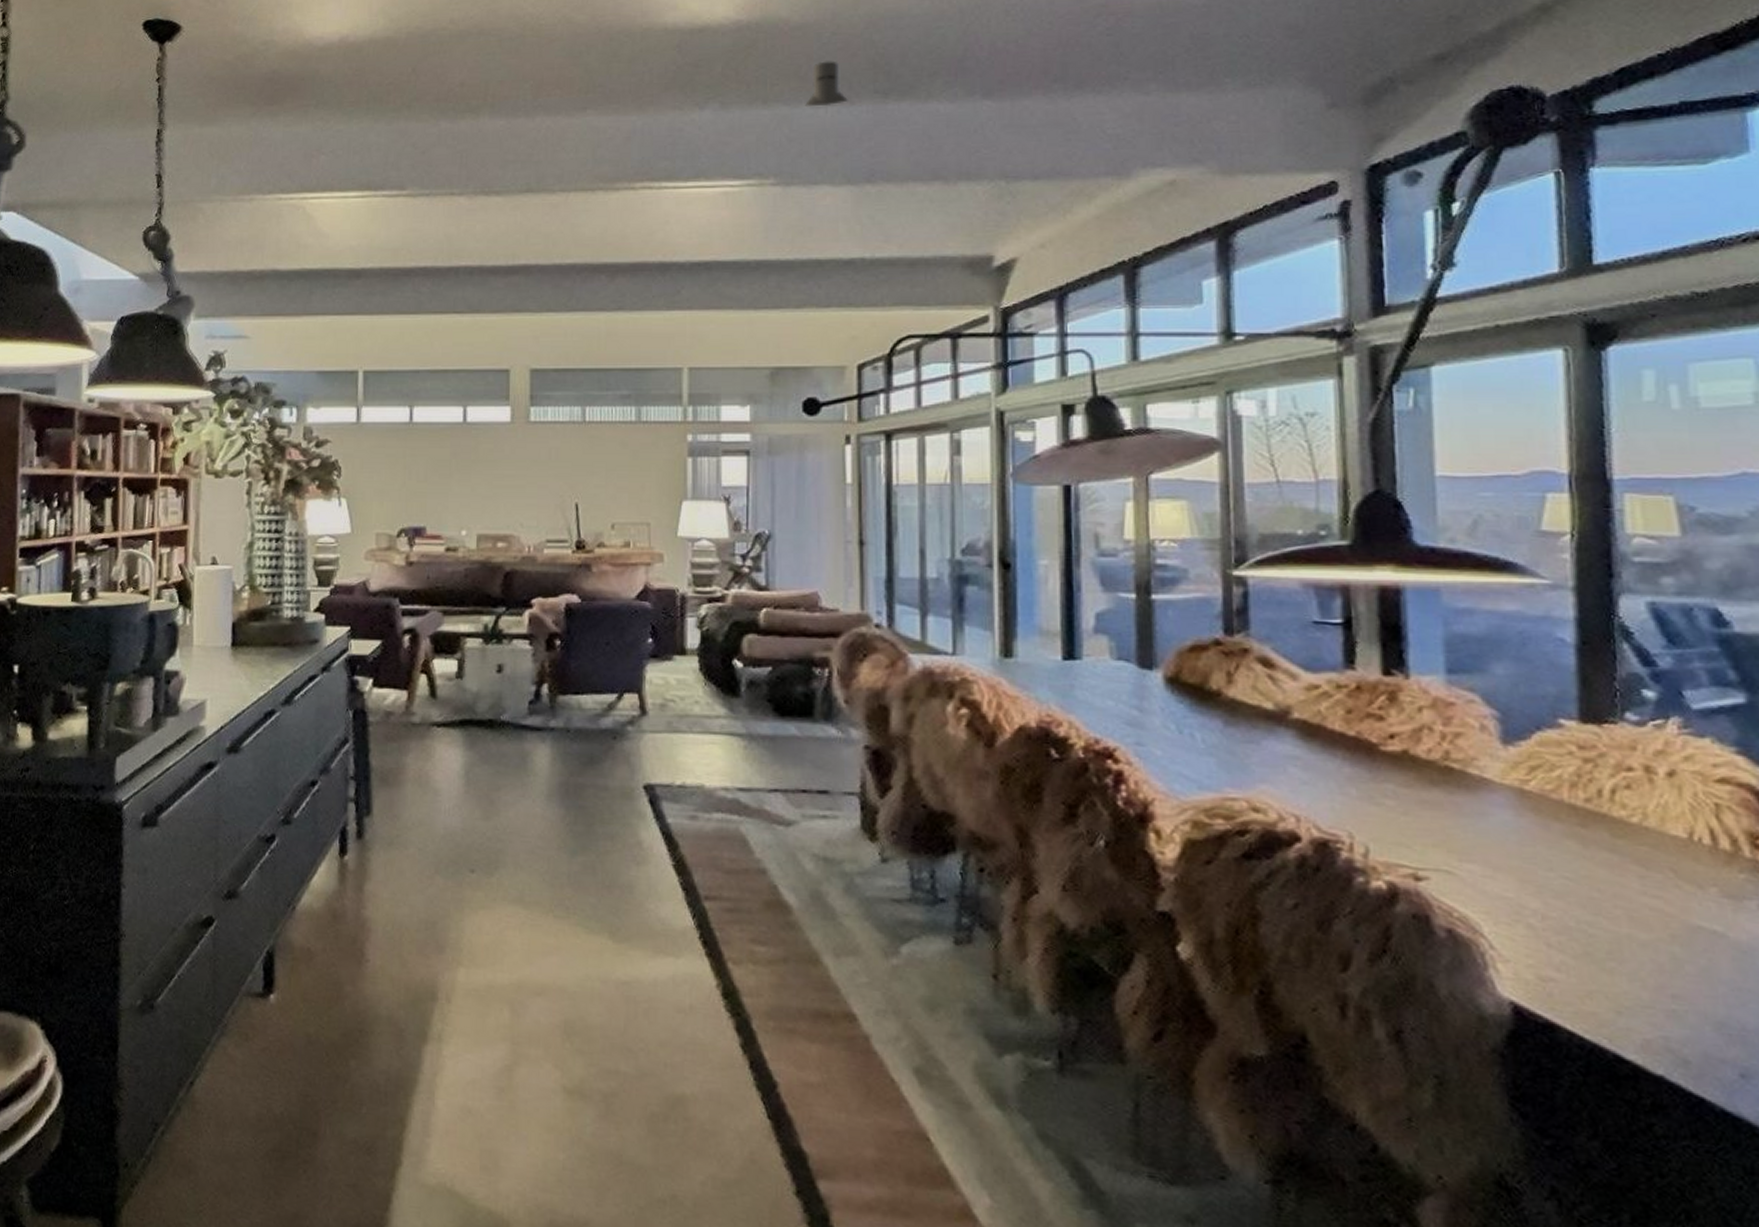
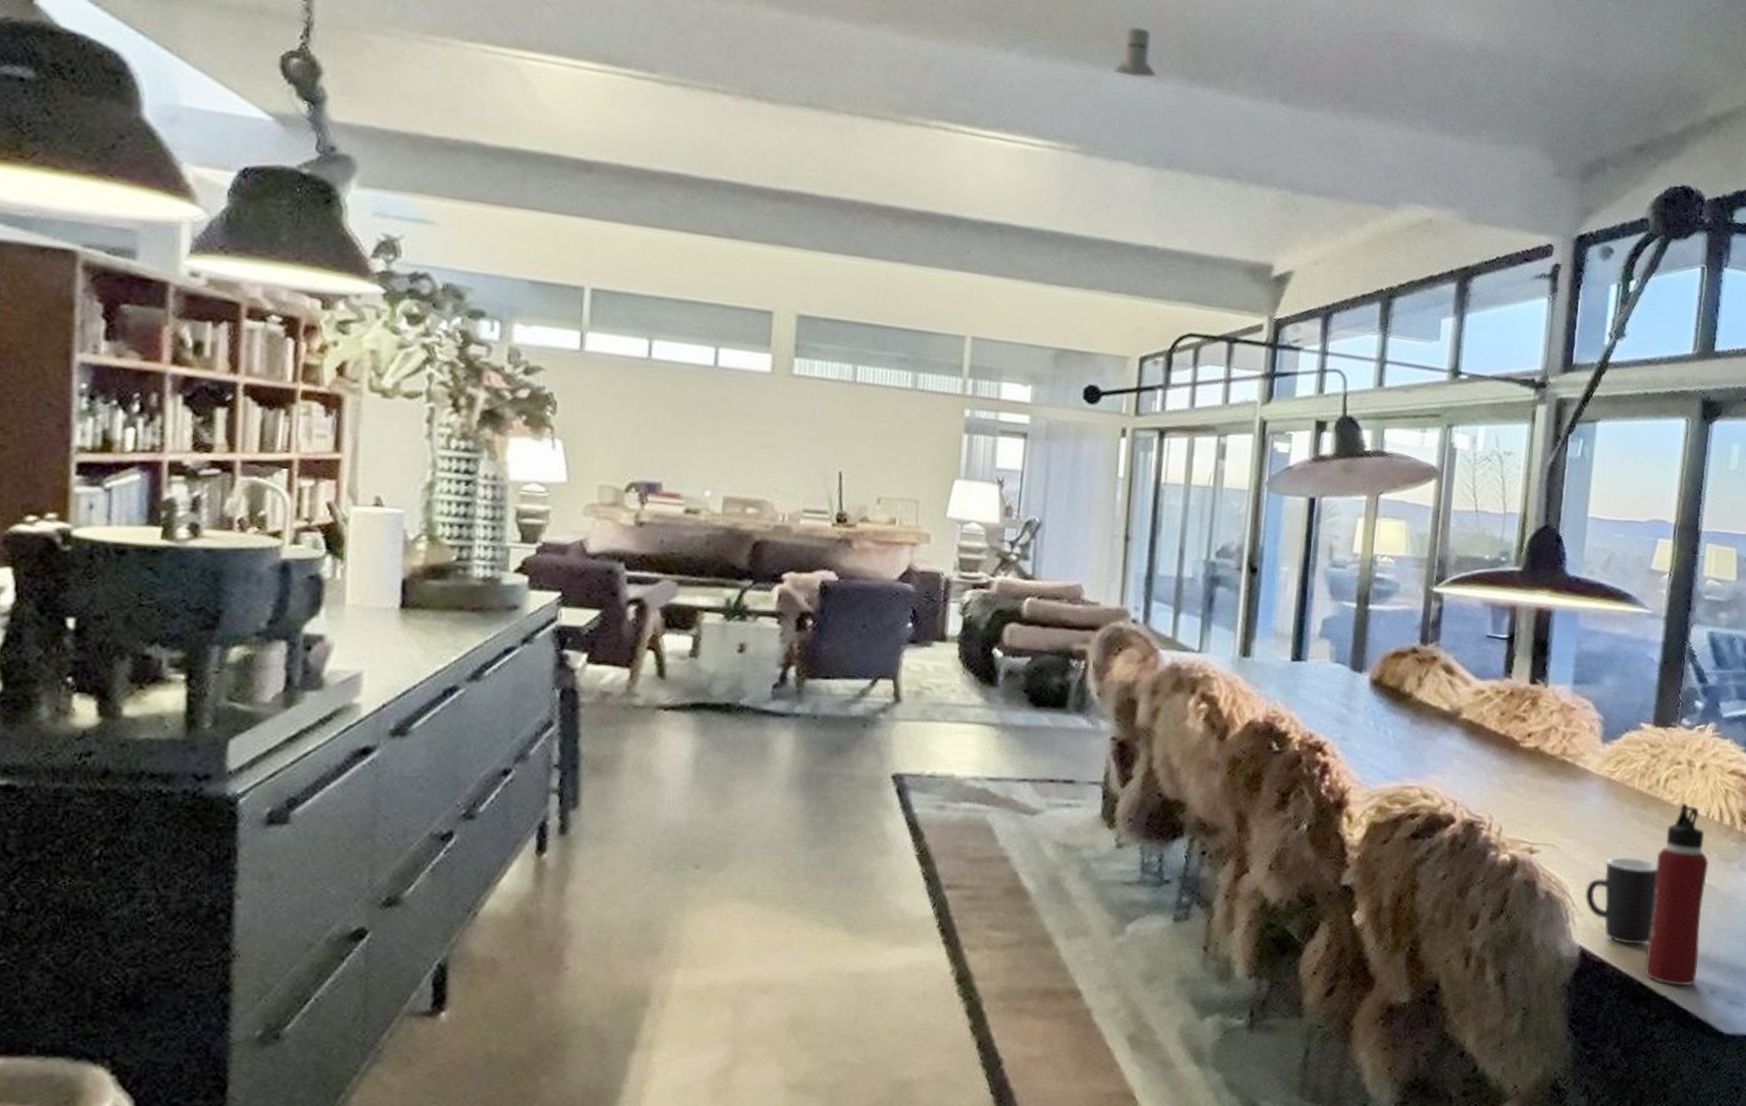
mug: none [1507,888,1625,1006] -> present [1585,857,1658,945]
water bottle: none [1614,820,1712,1066] -> present [1645,802,1709,987]

